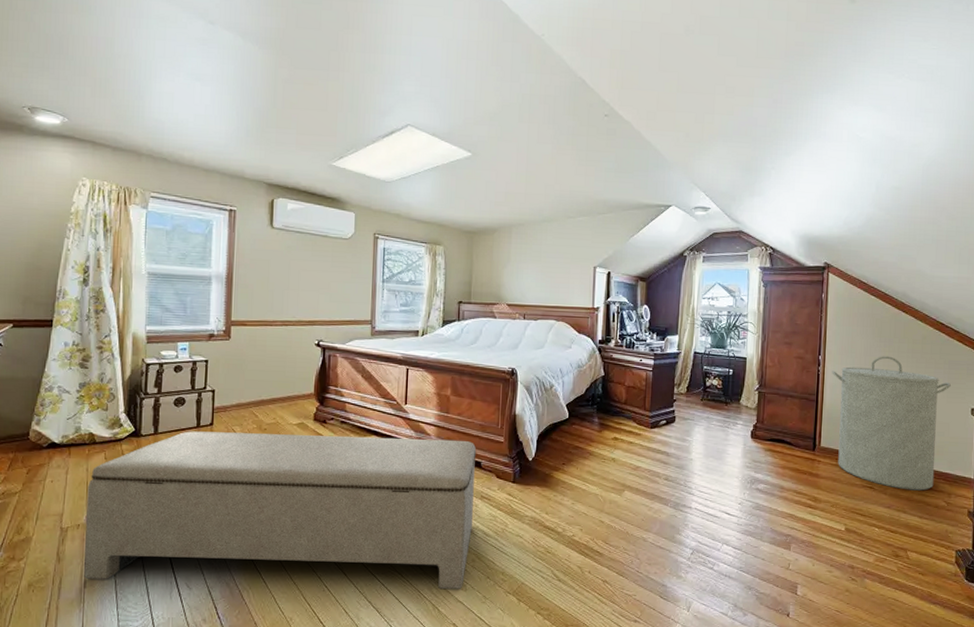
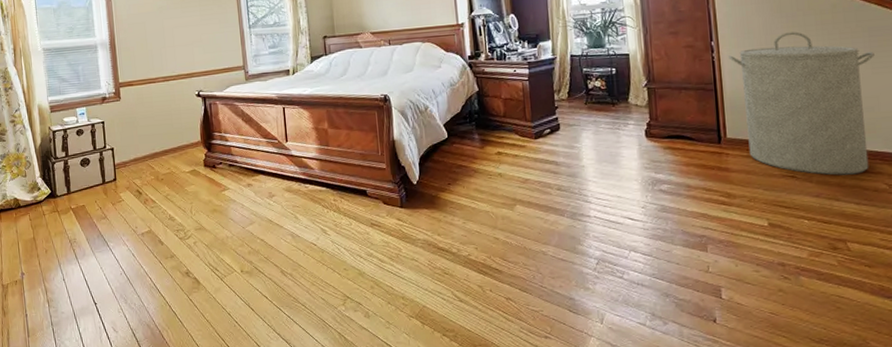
bench: present [84,431,477,590] -> none [19,170,367,329]

